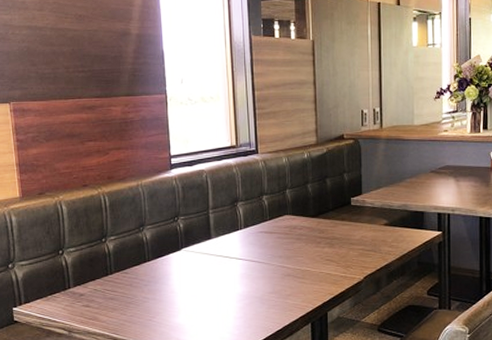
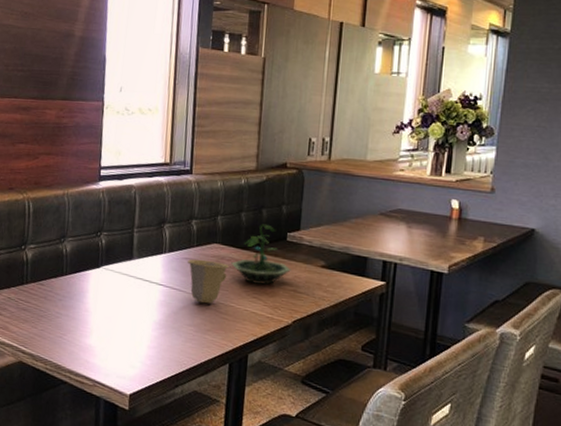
cup: none [263,231,302,271] -> present [188,259,229,304]
terrarium: none [303,192,358,247] -> present [231,224,291,285]

